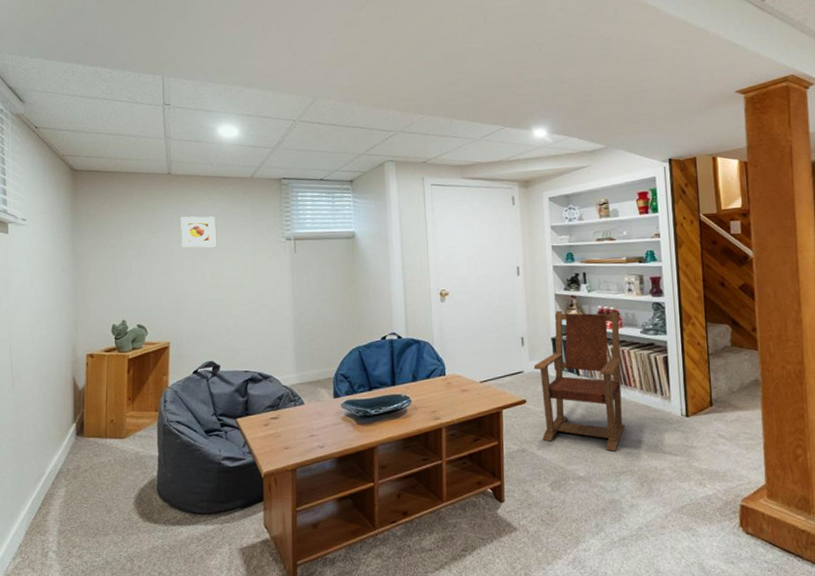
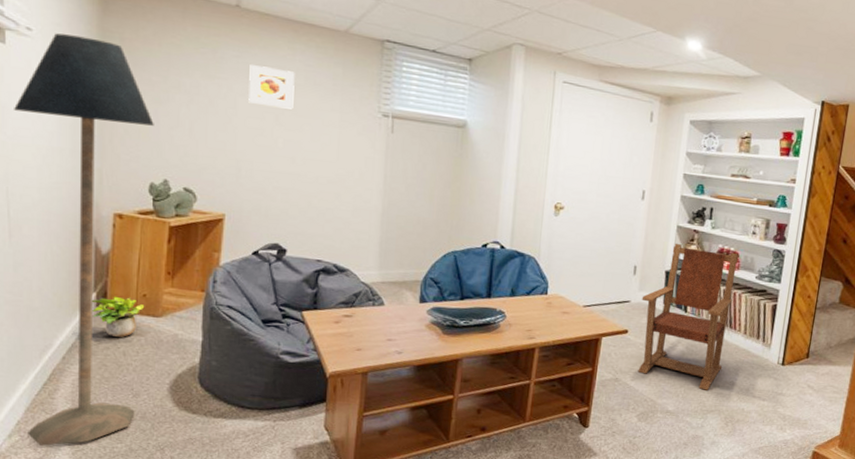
floor lamp: none [15,218,113,565] -> present [14,33,154,446]
potted plant: none [73,424,112,461] -> present [92,296,144,338]

